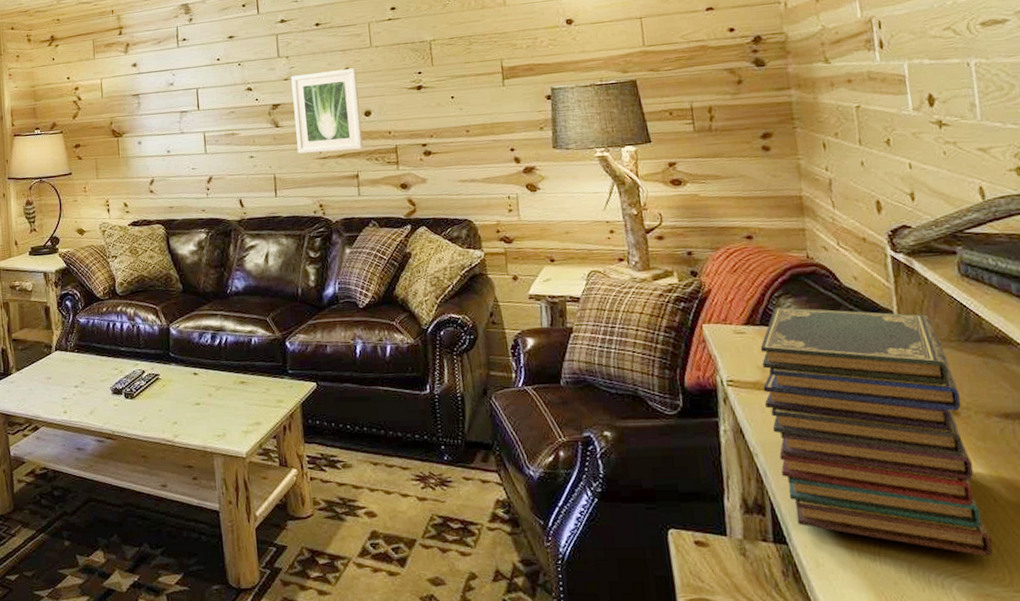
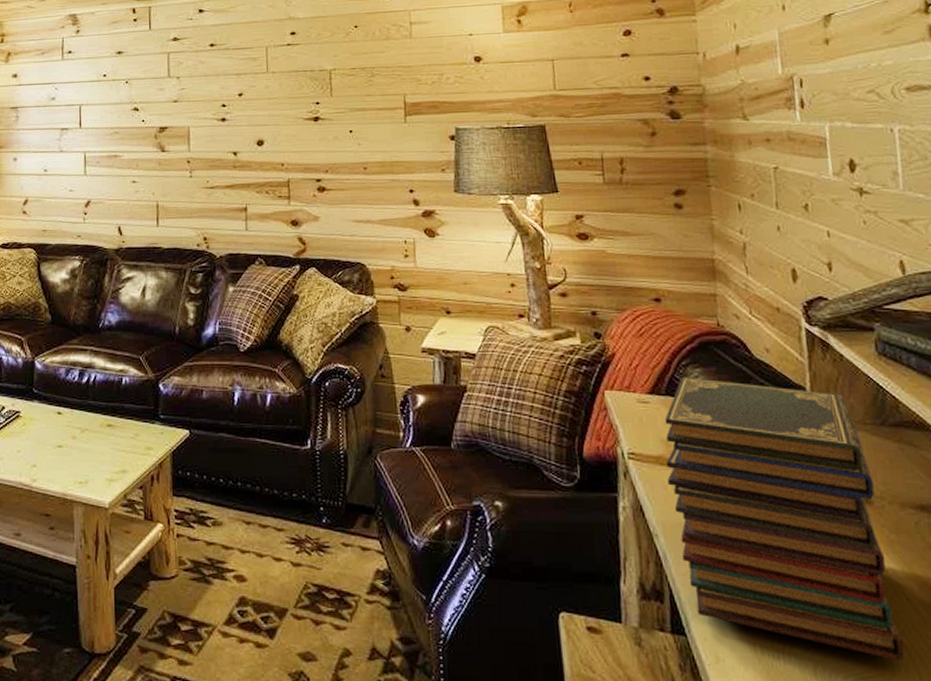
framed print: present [291,68,364,154] -> none [181,94,254,182]

